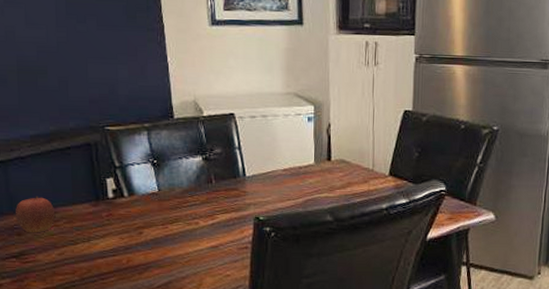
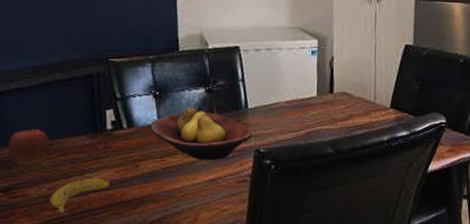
banana: none [60,245,115,279] -> present [50,178,109,214]
fruit bowl: none [150,175,252,228] -> present [150,107,253,160]

